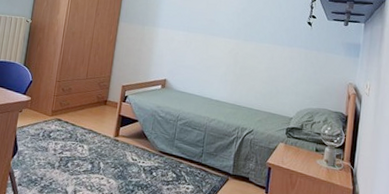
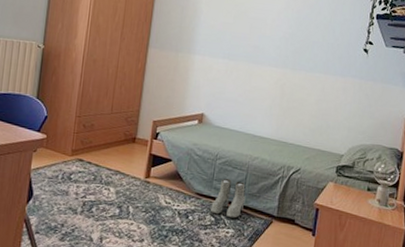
boots: none [172,138,204,175] -> present [210,179,245,218]

